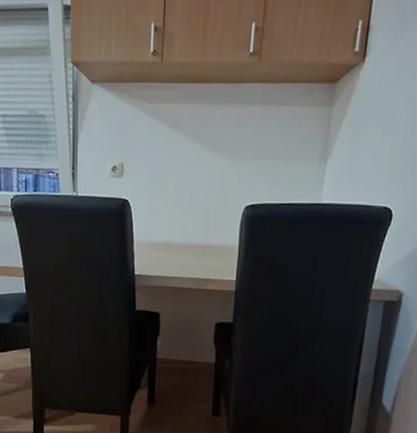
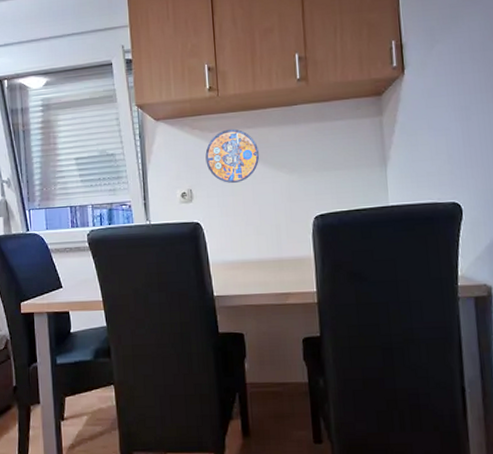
manhole cover: none [141,102,199,163] -> present [205,129,260,184]

